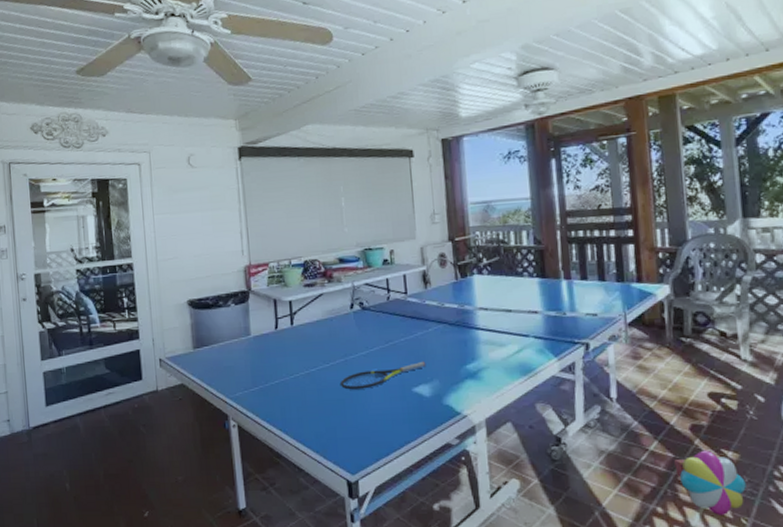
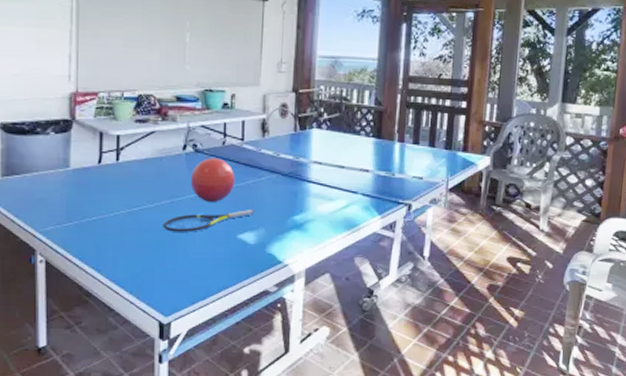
ball: none [360,313,404,358] -> present [190,158,235,202]
beach ball: present [674,450,746,515] -> none [469,307,526,364]

